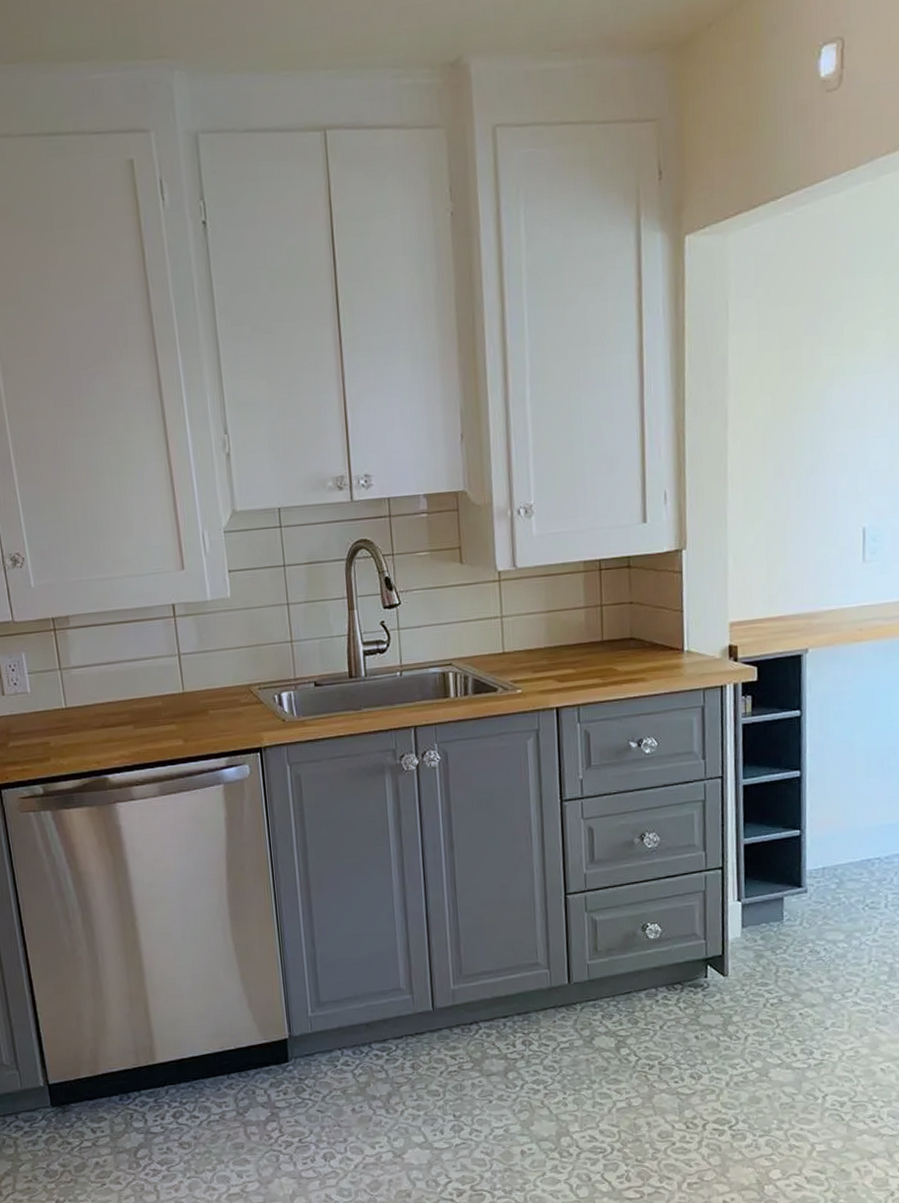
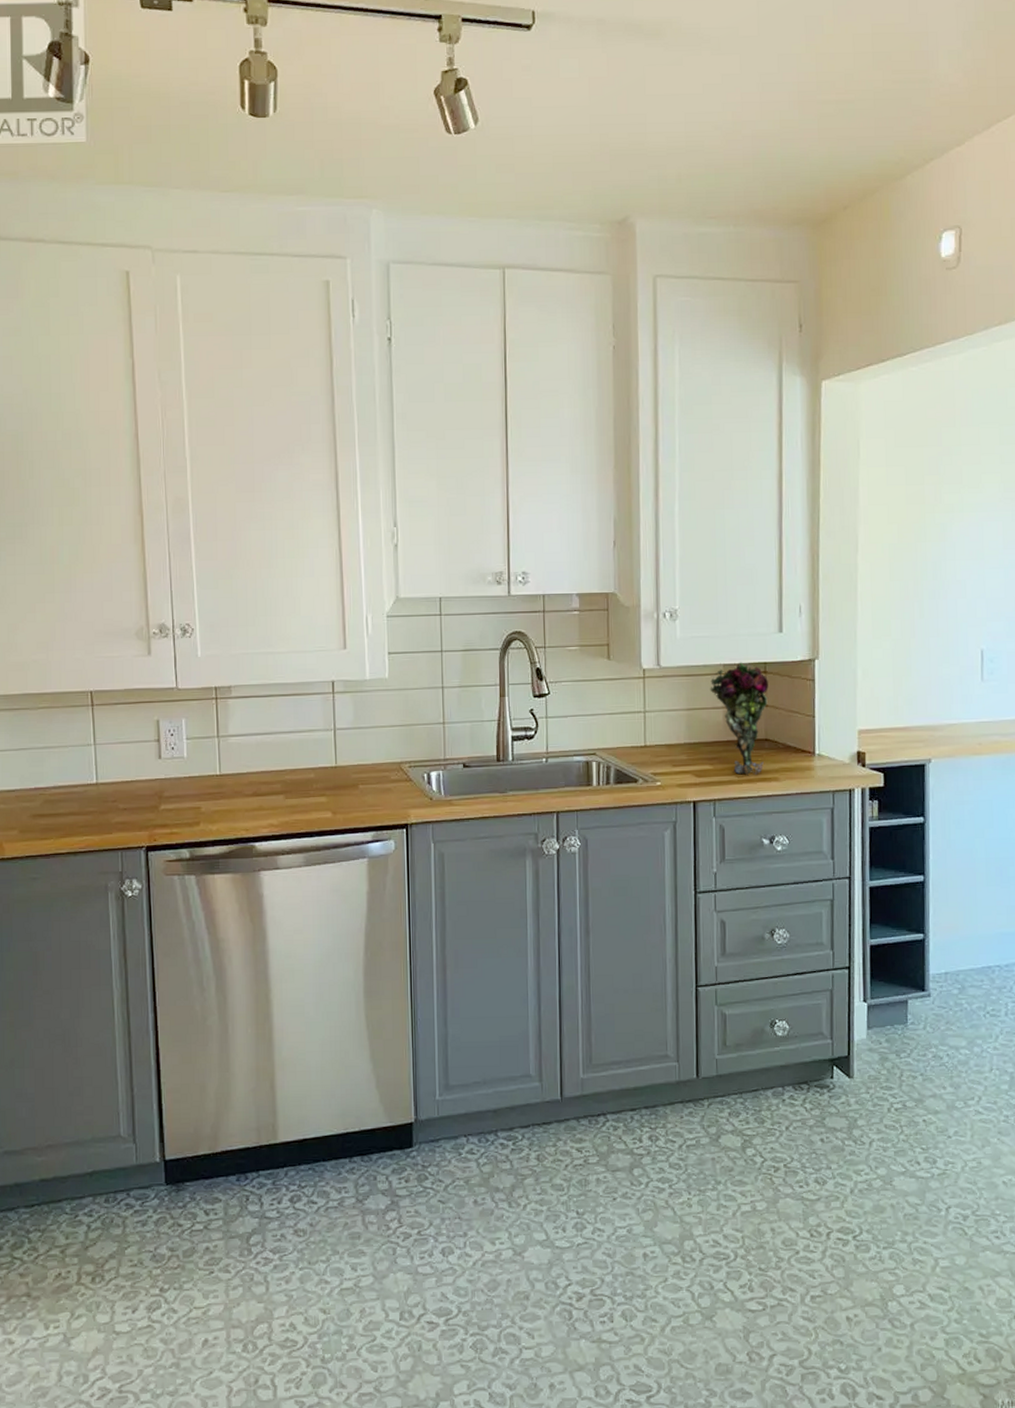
flower: none [570,557,633,677] -> present [710,662,768,775]

